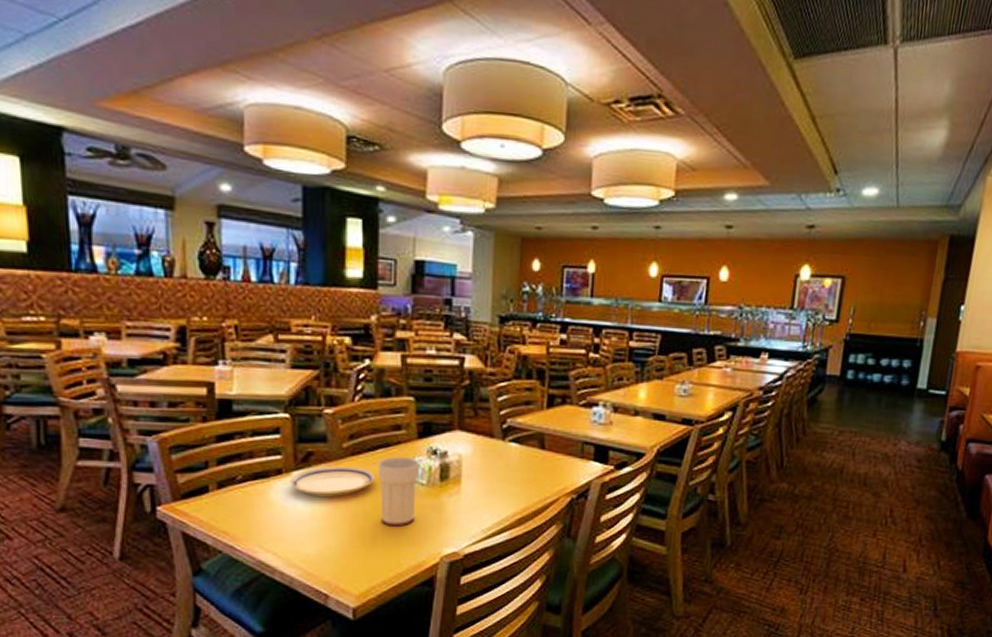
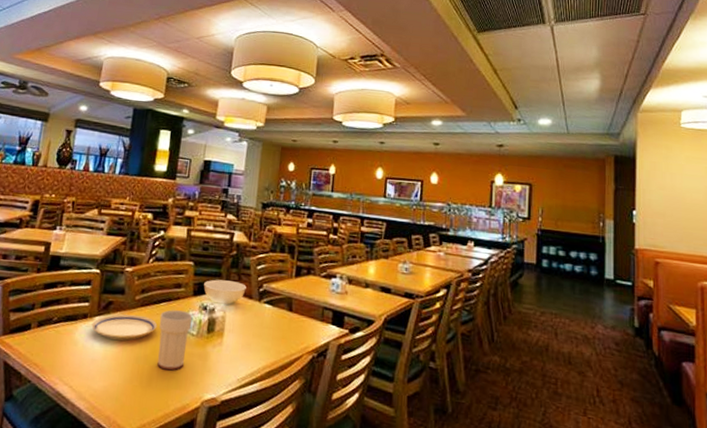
bowl: none [430,417,486,448] -> present [203,279,247,306]

